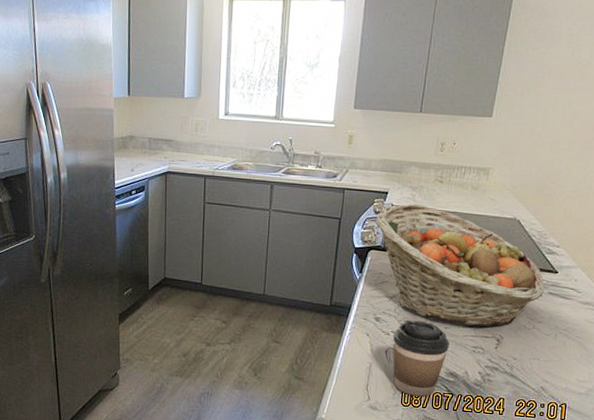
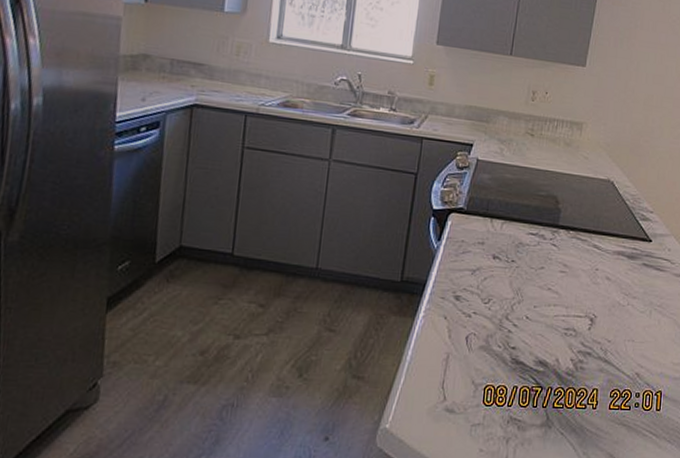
fruit basket: present [376,204,545,327] -> none [458,158,639,305]
coffee cup: present [393,319,449,397] -> none [474,297,539,393]

